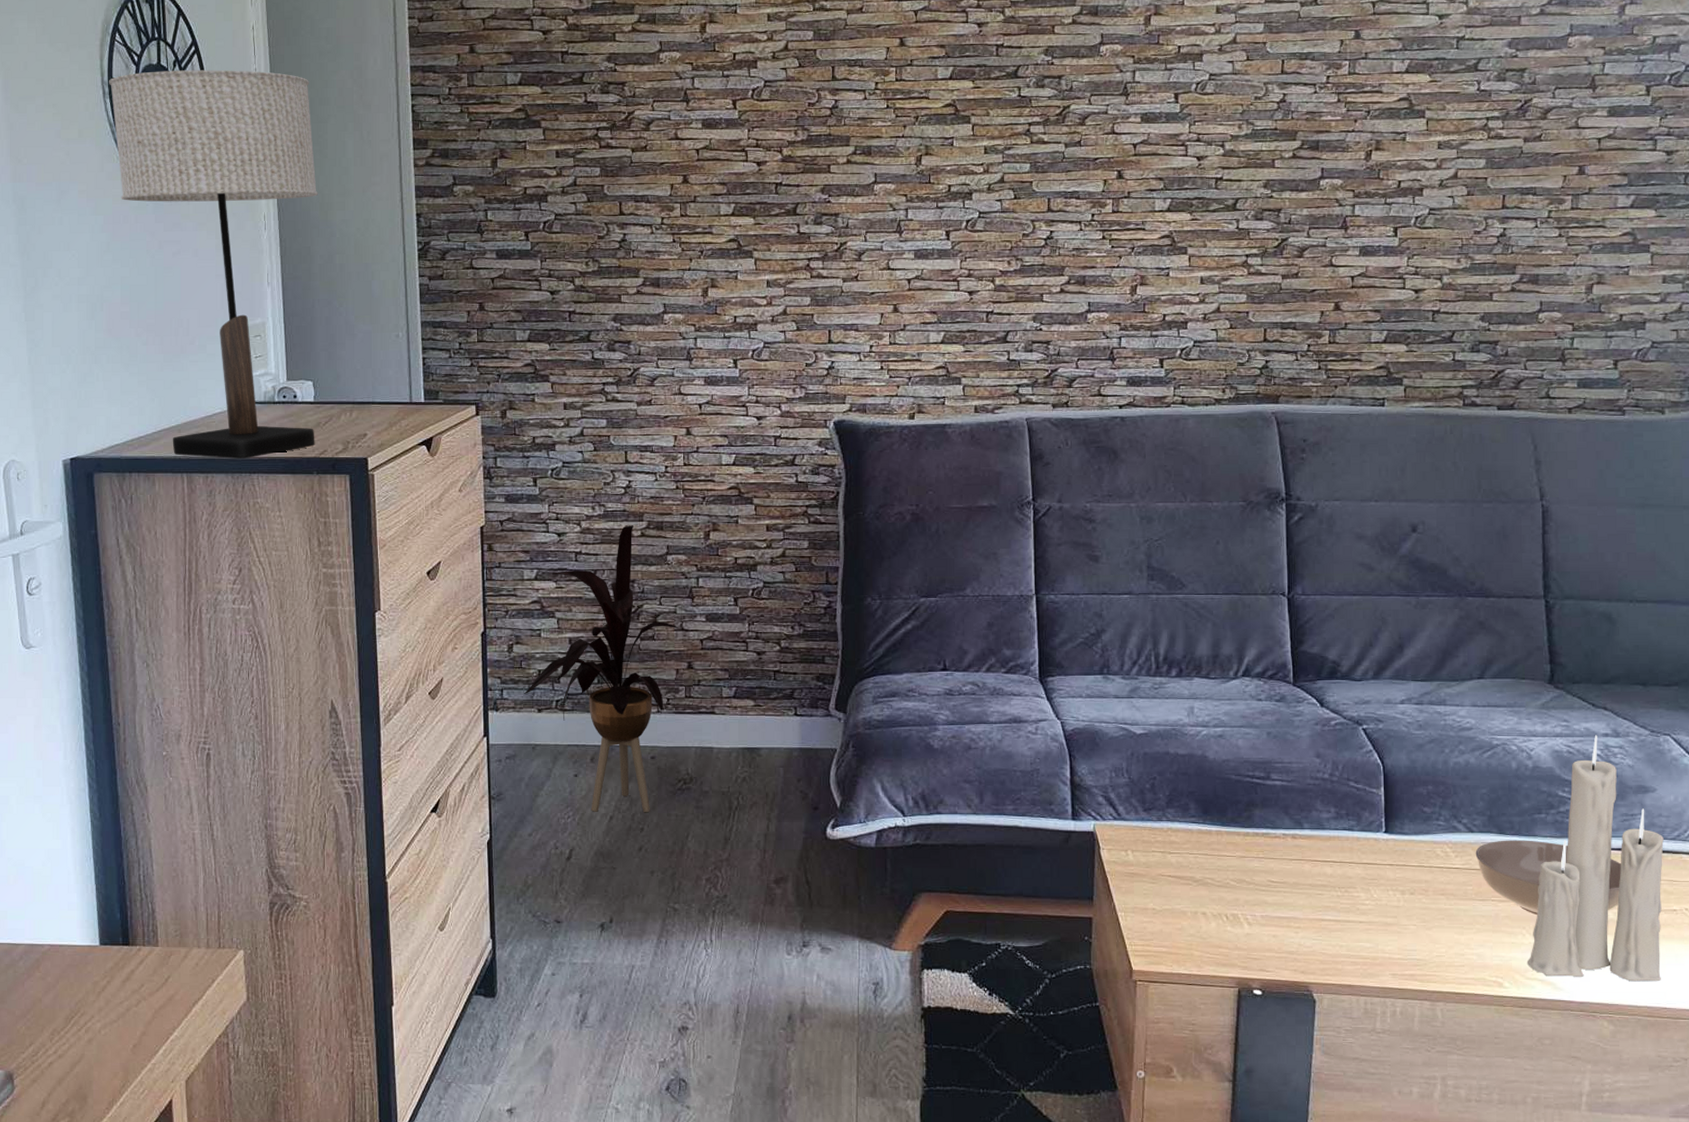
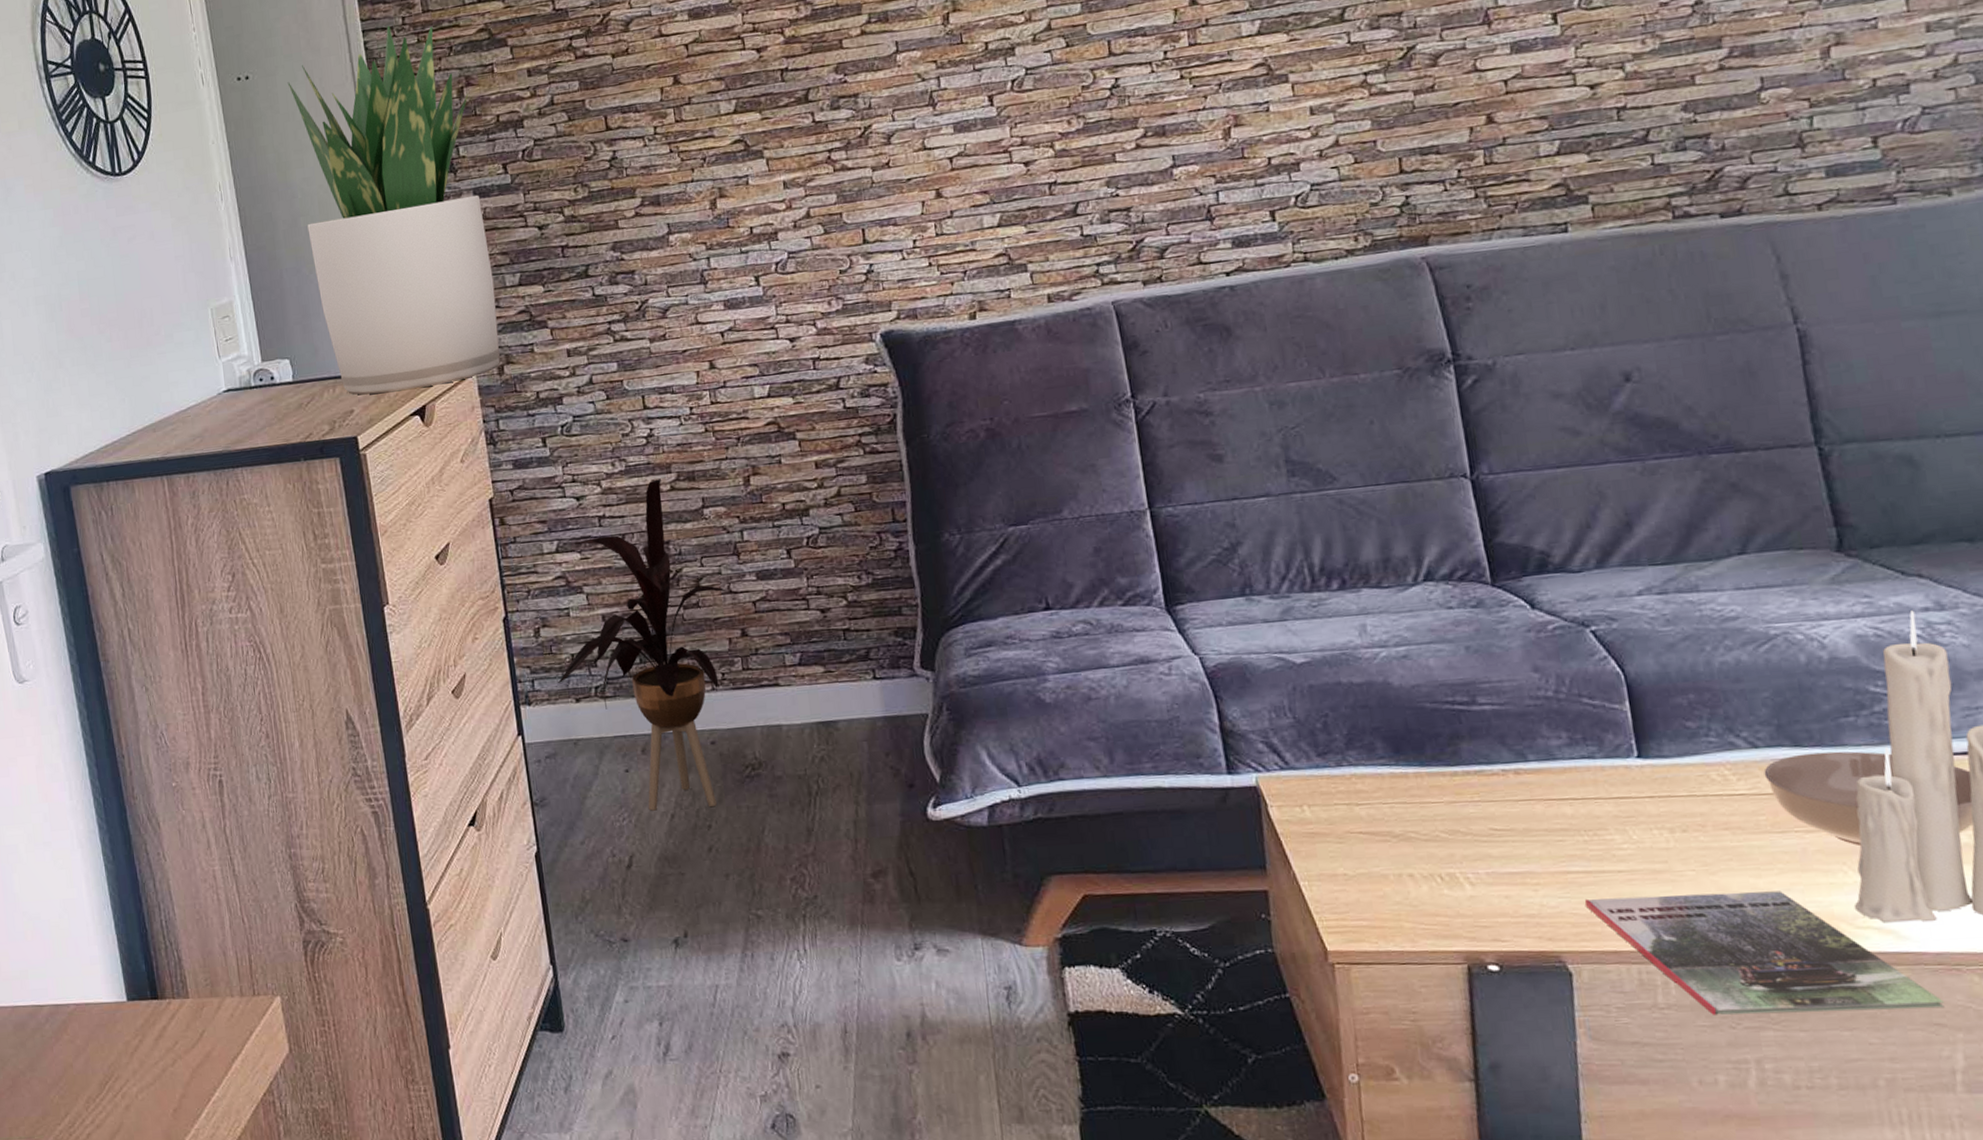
table lamp: present [109,69,318,459] -> none [44,28,299,457]
planter: none [337,93,506,422] -> present [287,25,501,395]
magazine: none [1331,942,1581,1045] -> present [1584,891,1945,1015]

